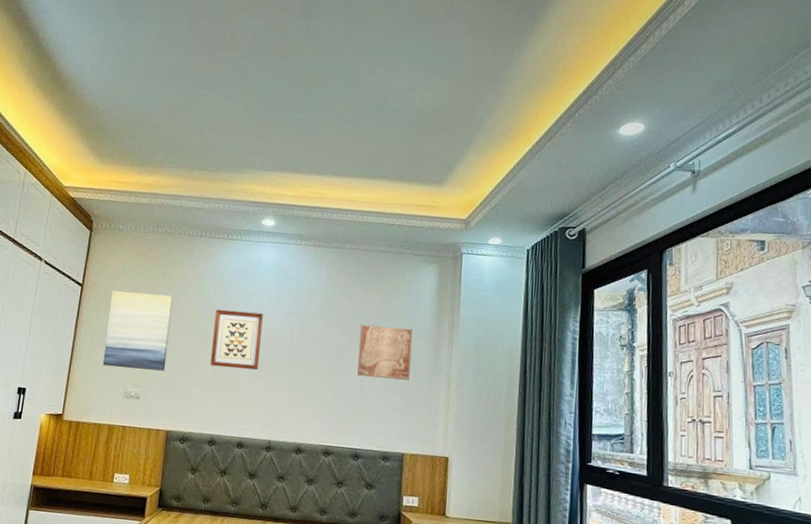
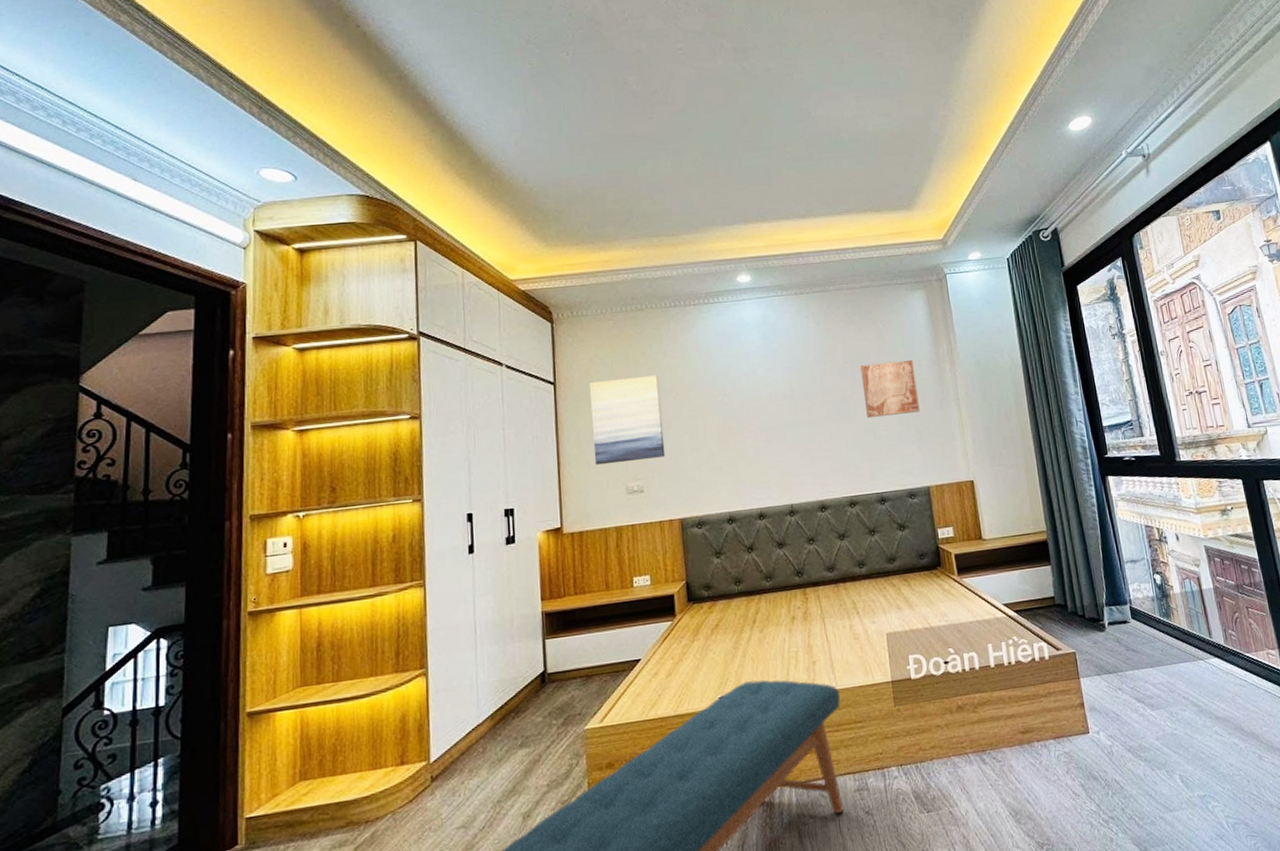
wall art: present [210,309,263,370] -> none [707,374,765,441]

